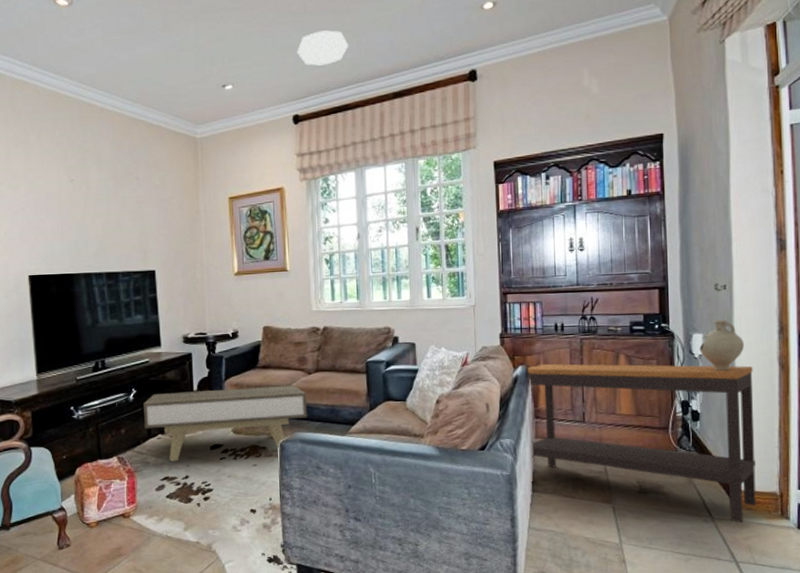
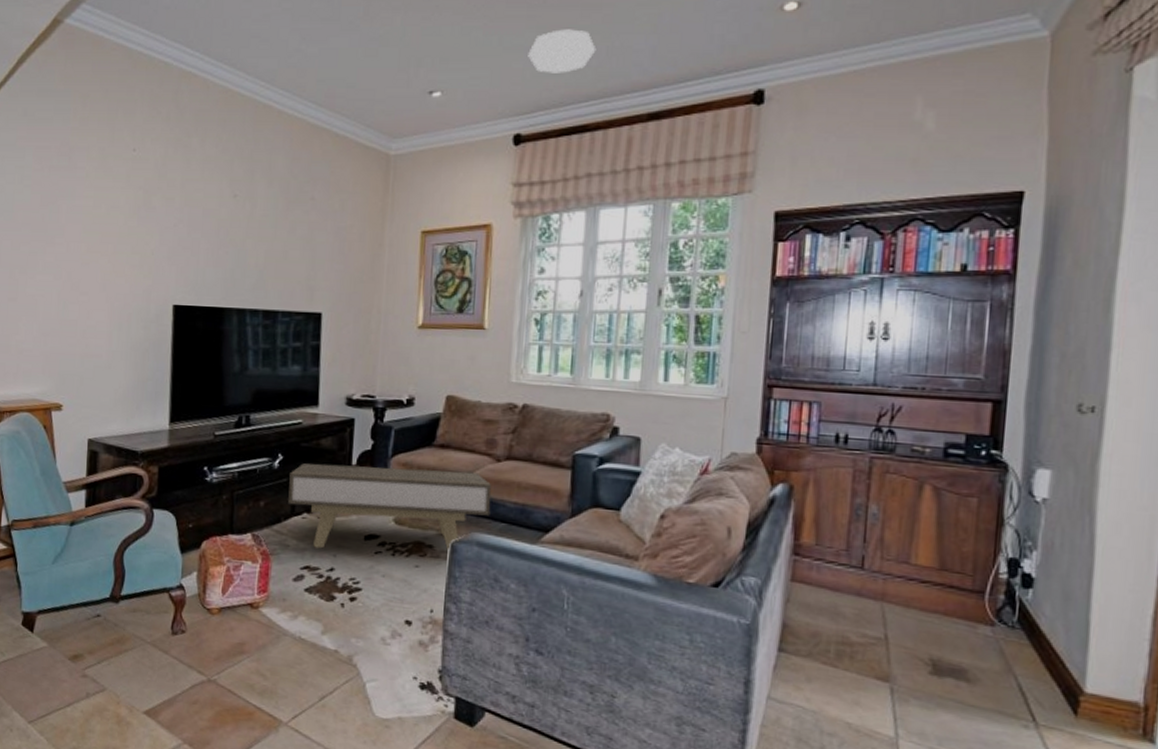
console table: present [527,363,756,523] -> none [778,484,1123,737]
decorative vase: present [699,319,744,371] -> none [1043,452,1113,526]

